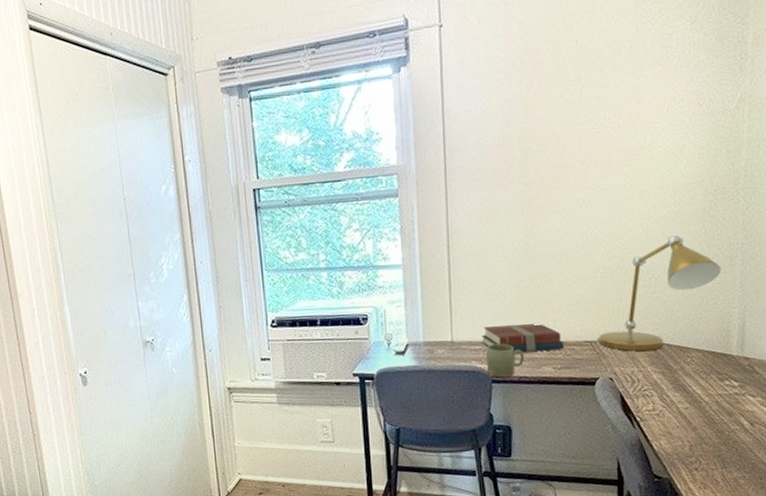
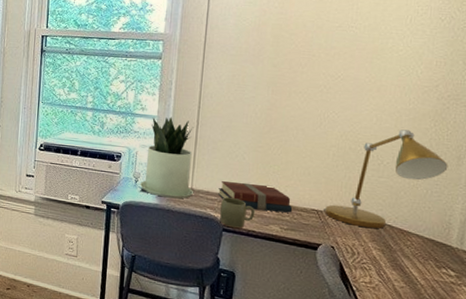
planter: none [393,263,456,357] -> present [139,117,194,199]

